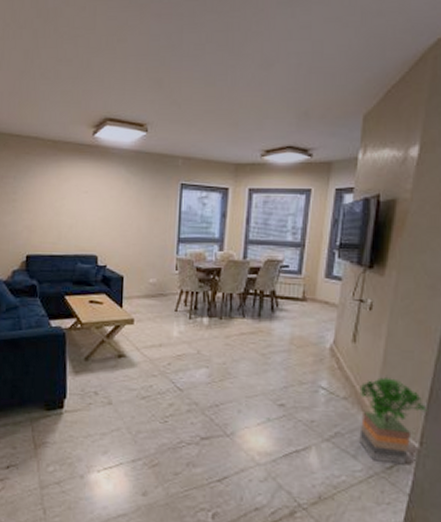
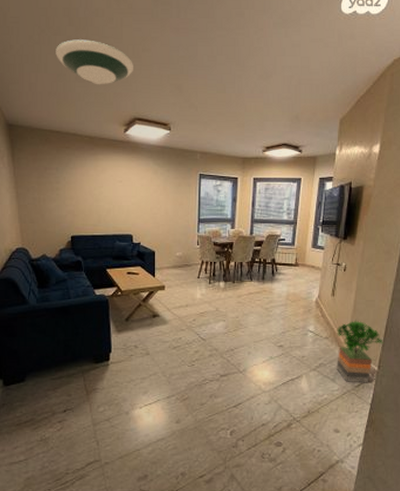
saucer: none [20,32,107,82] -> present [56,39,133,85]

